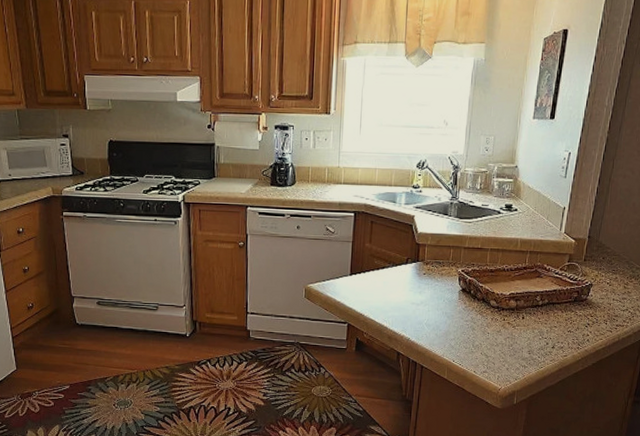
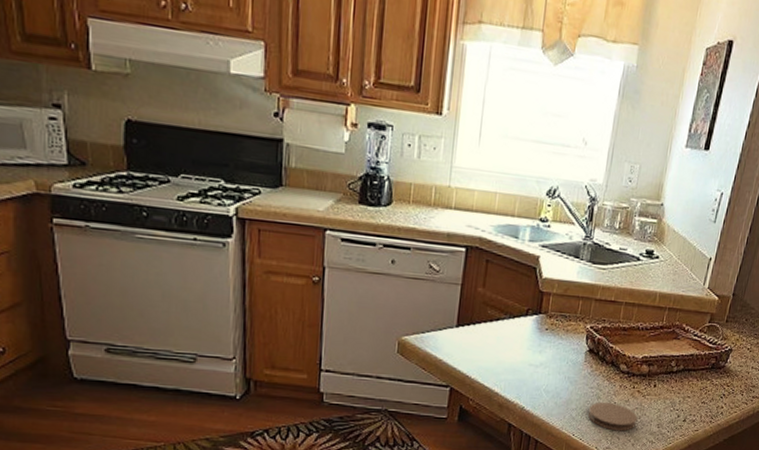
coaster: none [465,332,510,358] -> present [588,402,638,432]

